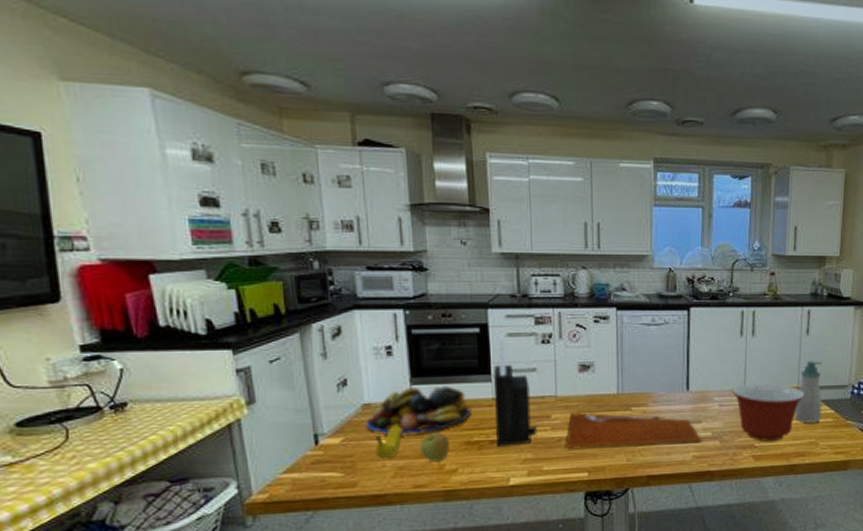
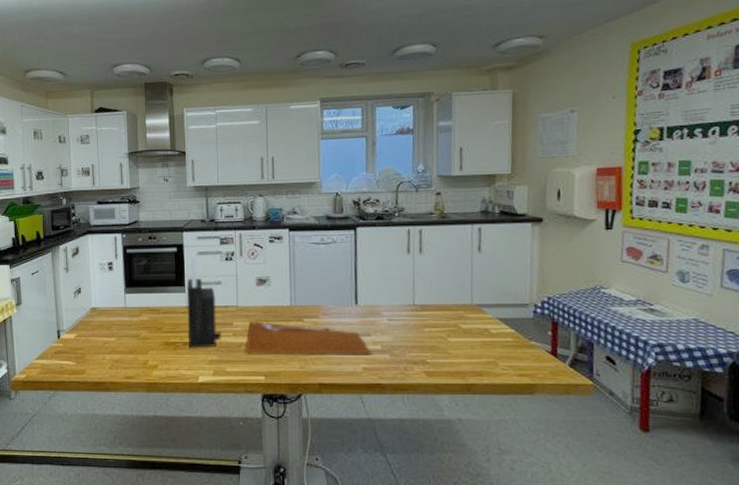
fruit bowl: present [366,386,471,435] -> none [93,295,169,334]
banana: present [375,423,403,458] -> none [98,324,118,352]
apple: present [420,432,449,461] -> none [131,333,152,357]
mixing bowl: present [732,382,805,441] -> none [401,299,479,358]
soap bottle: present [794,361,822,424] -> none [469,278,501,343]

